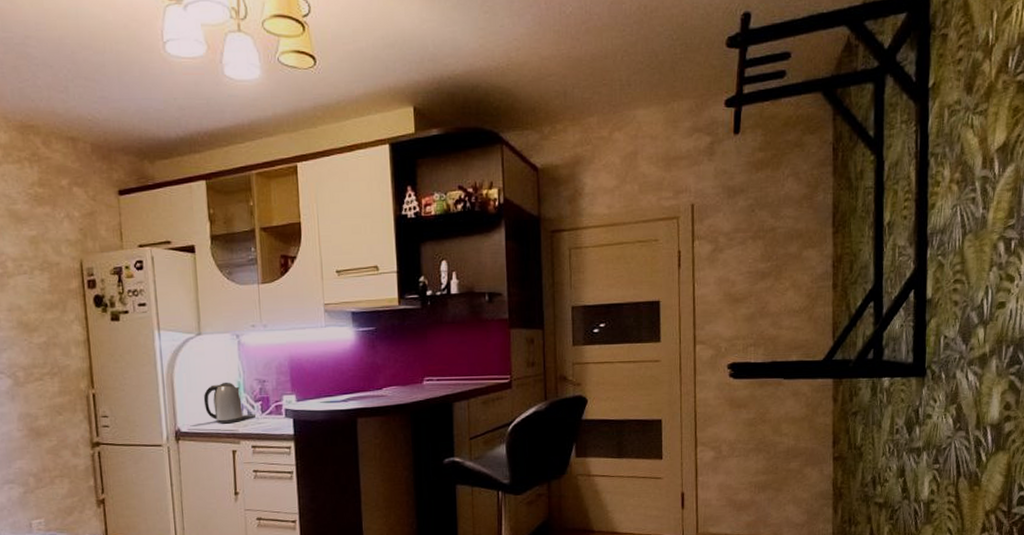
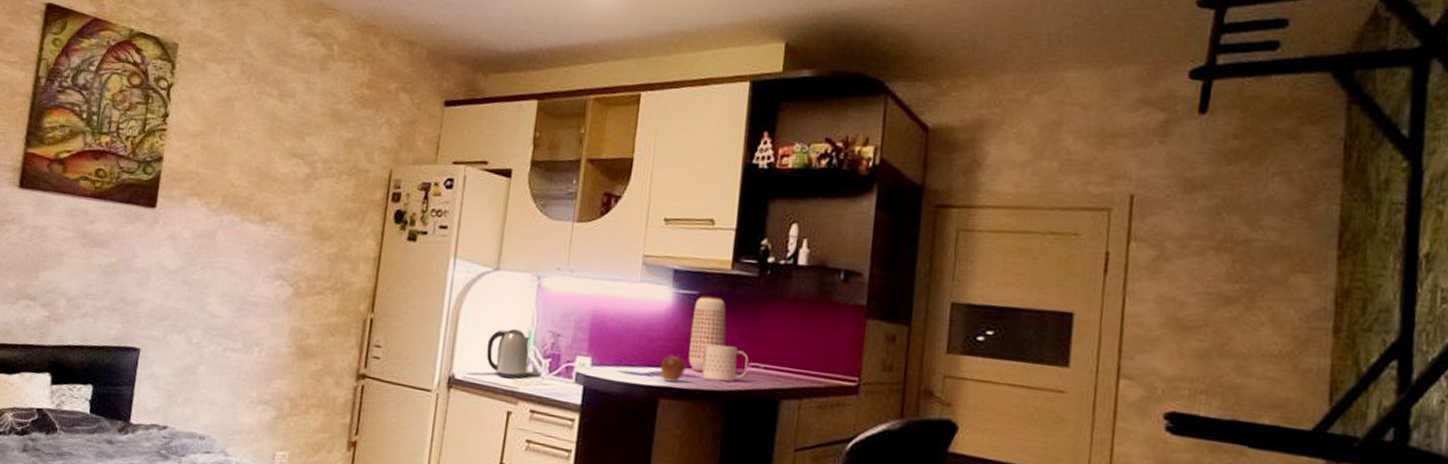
fruit: none [353,379,375,404] -> present [660,353,686,383]
vase: none [373,329,403,392] -> present [688,295,727,373]
mug: none [386,367,424,397] -> present [702,344,749,382]

